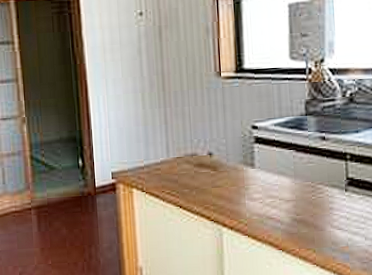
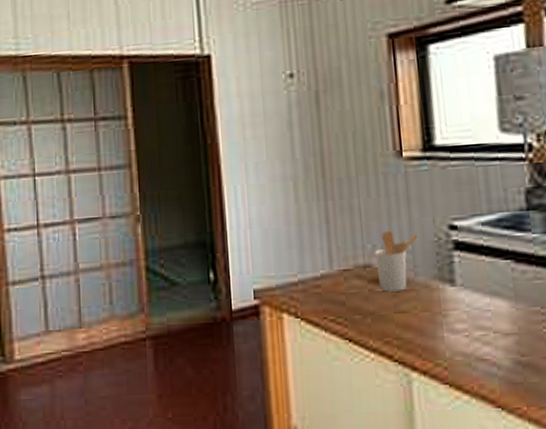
utensil holder: none [200,129,230,173] -> present [375,230,418,292]

